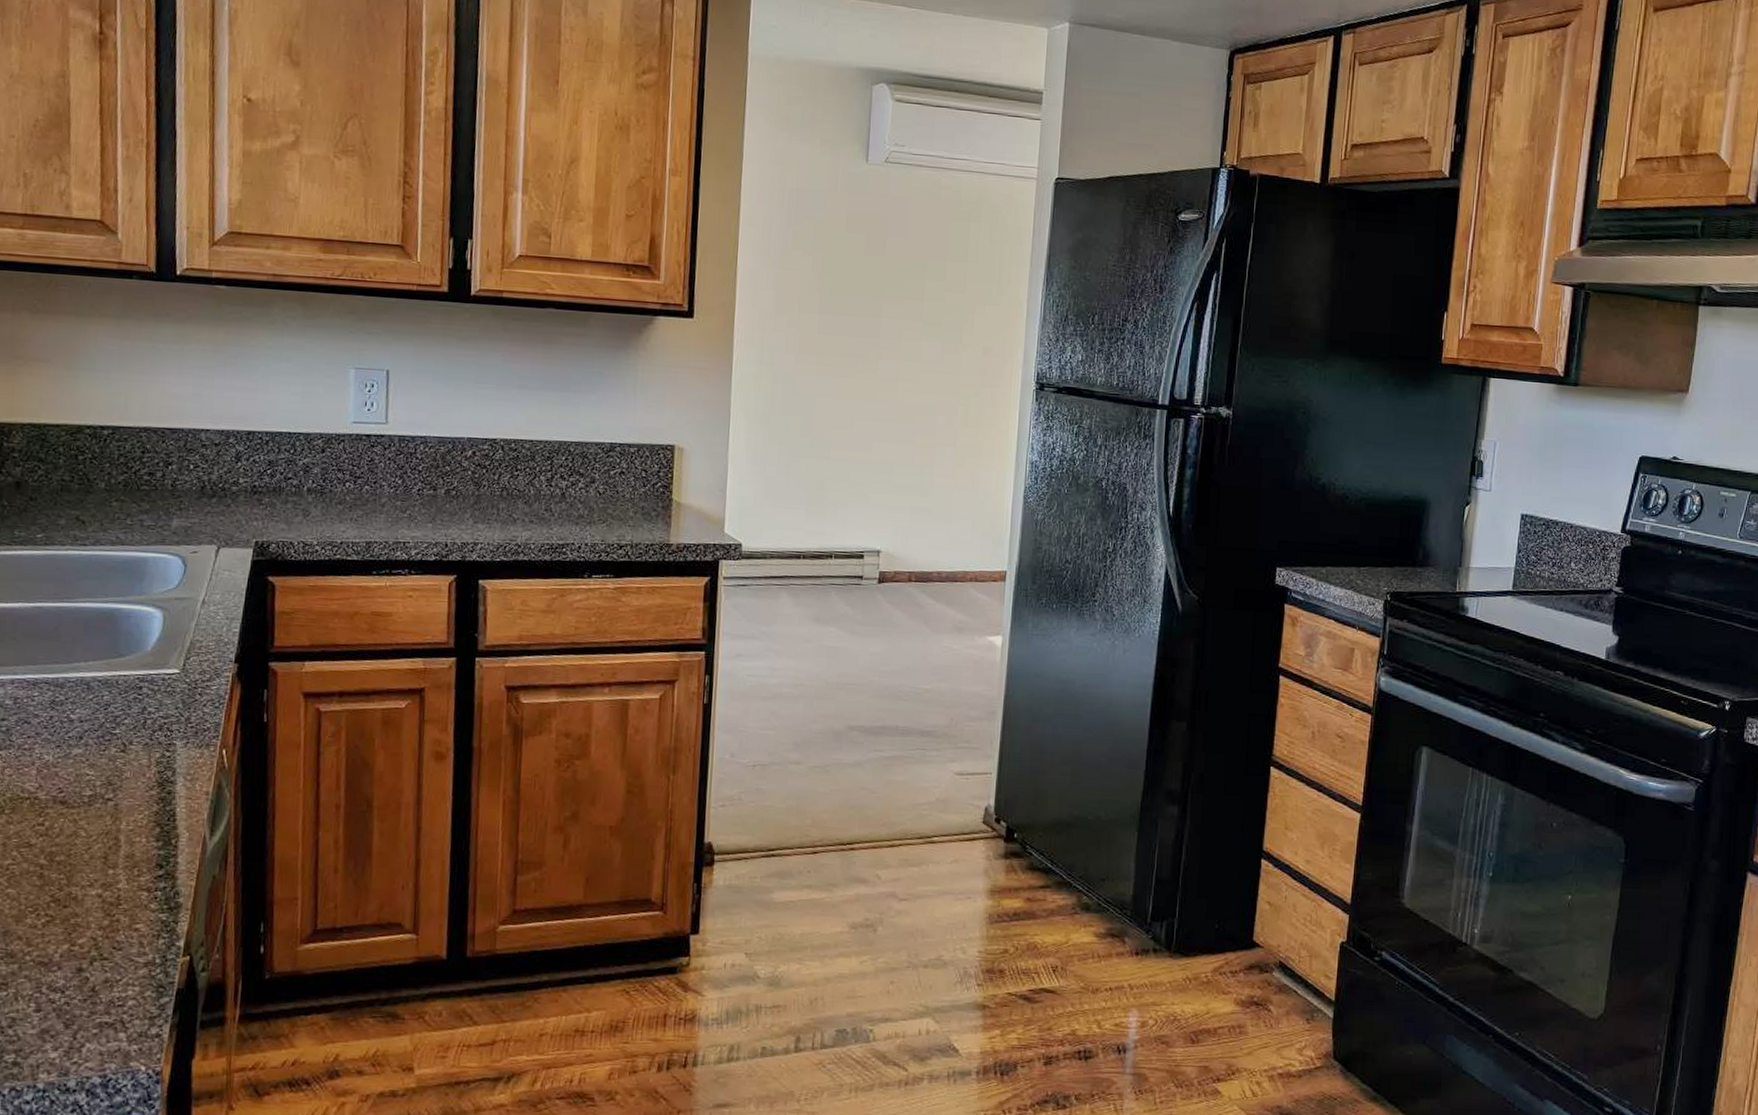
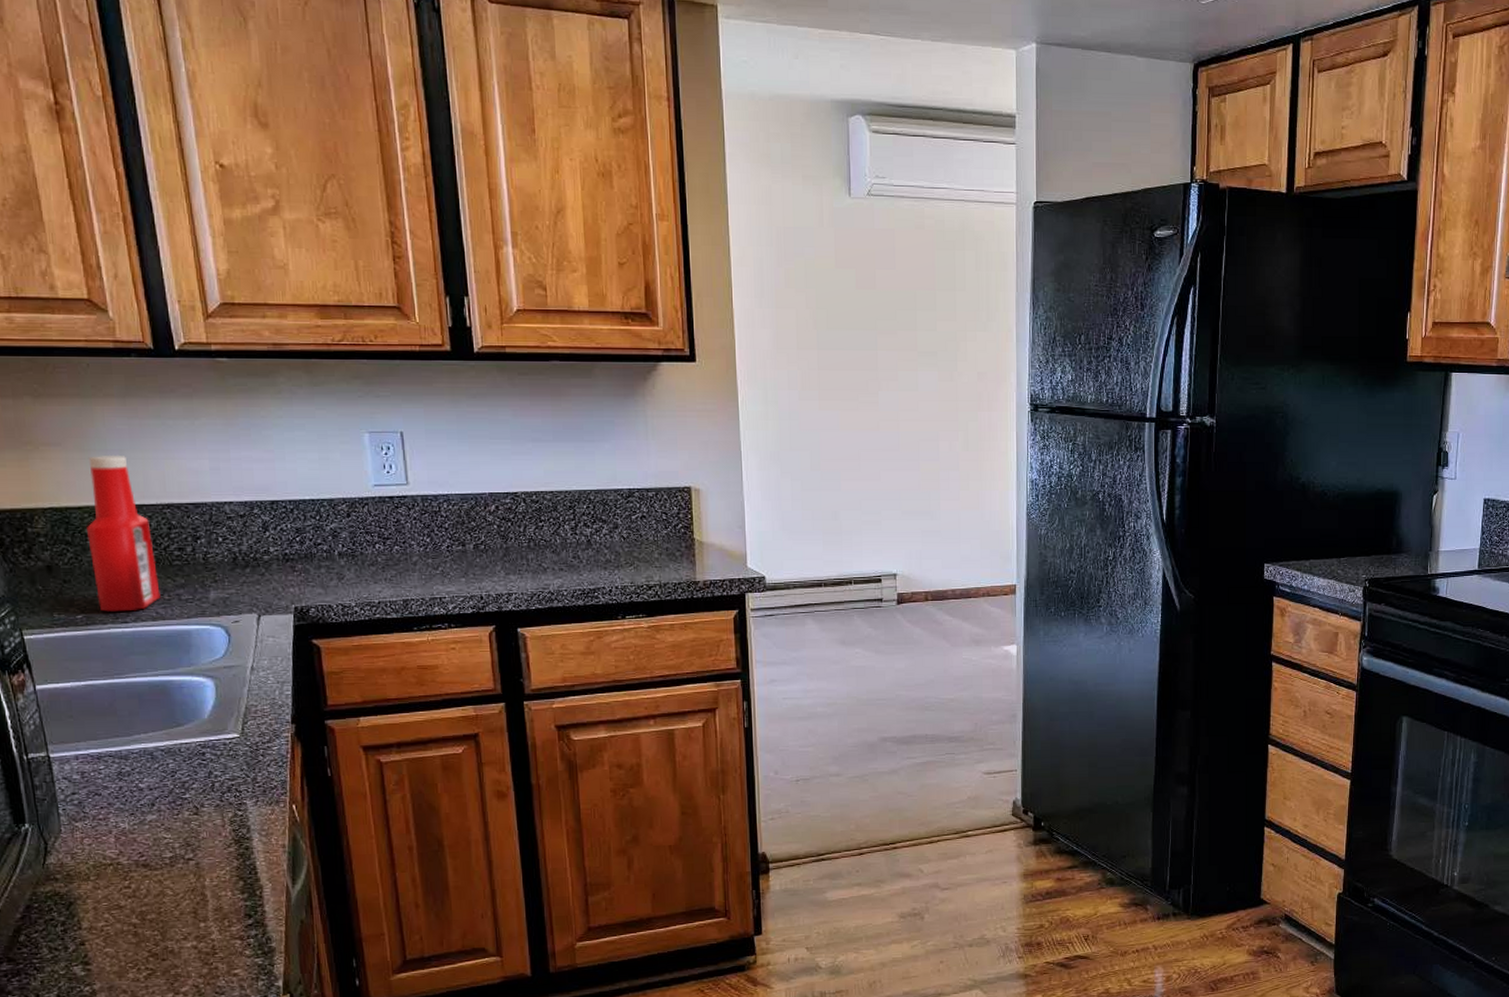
ketchup bottle: none [60,374,125,535] -> present [87,454,161,612]

